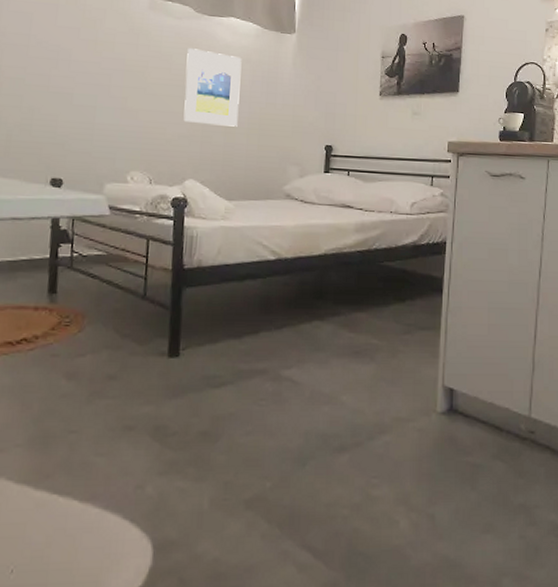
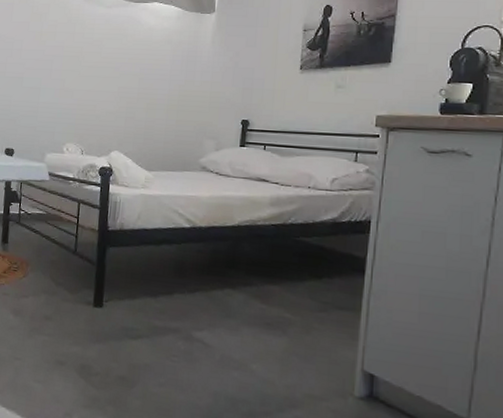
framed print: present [183,48,242,127] -> none [111,33,164,103]

